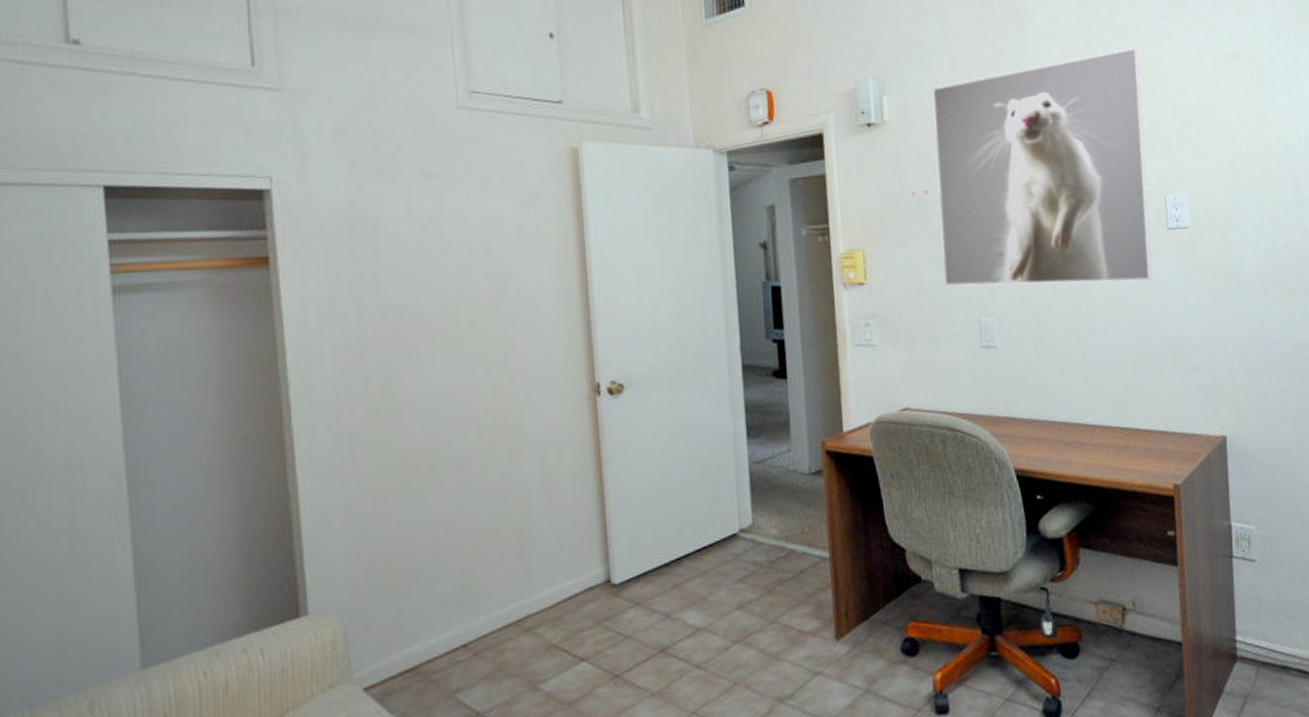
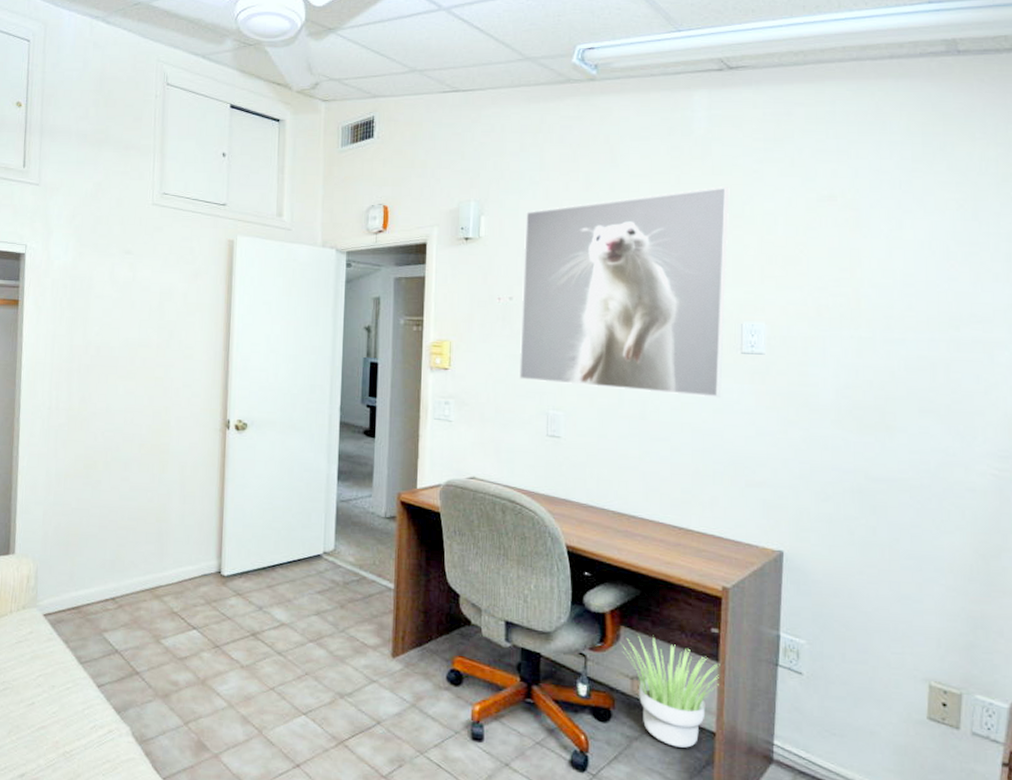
potted plant: none [1081,554,1180,668] -> present [621,636,720,748]

